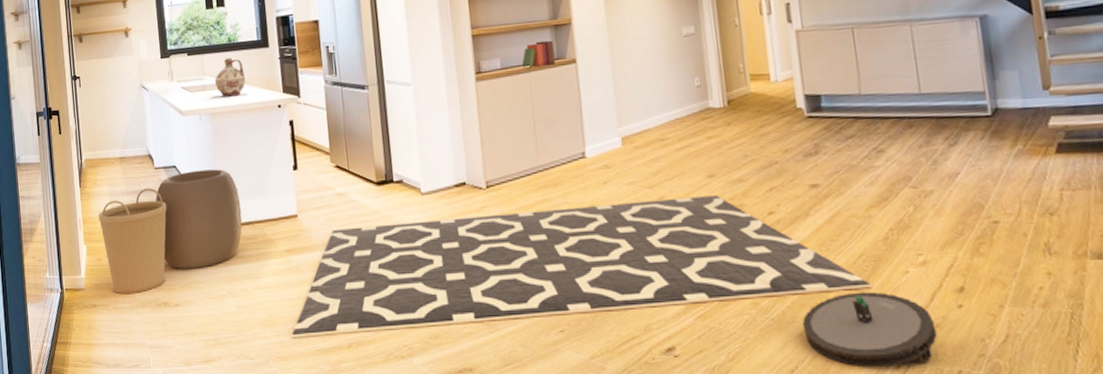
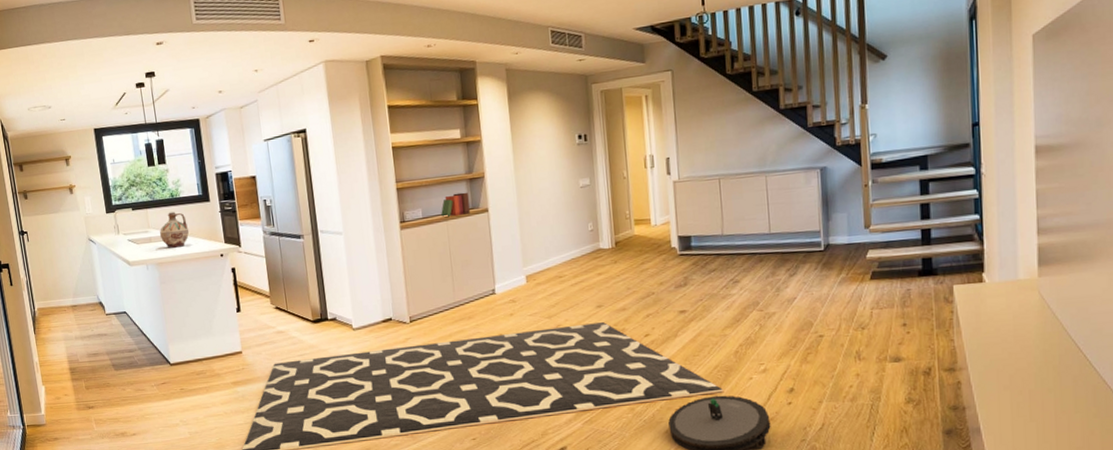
basket: present [98,188,167,295] -> none [54,332,121,428]
pouf: present [155,169,243,269] -> none [108,313,192,403]

